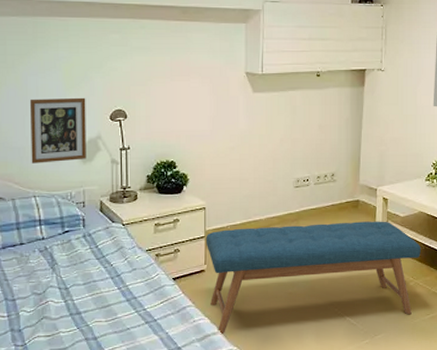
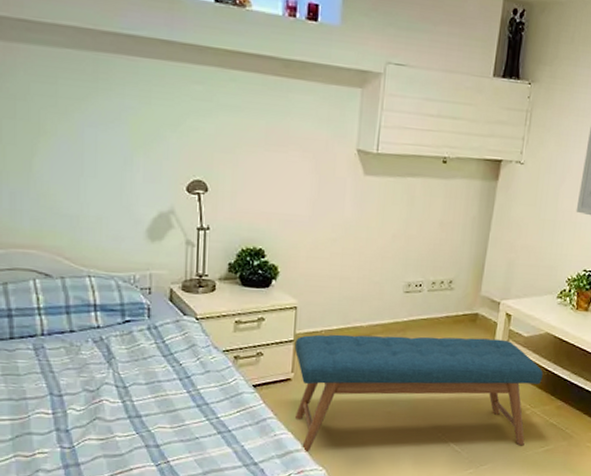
picture frame: present [29,97,86,164] -> none [86,156,158,238]

